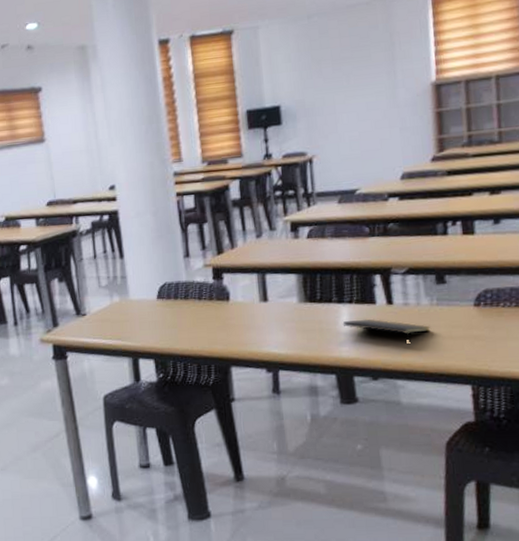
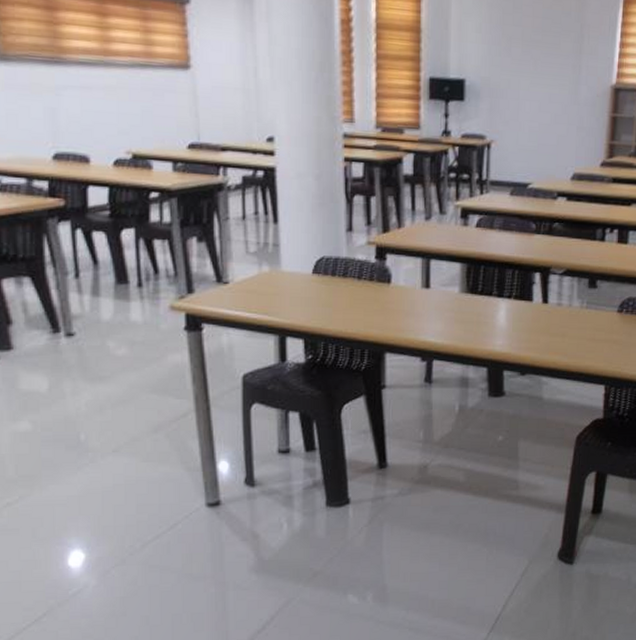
notepad: present [342,318,431,340] -> none [499,315,578,339]

